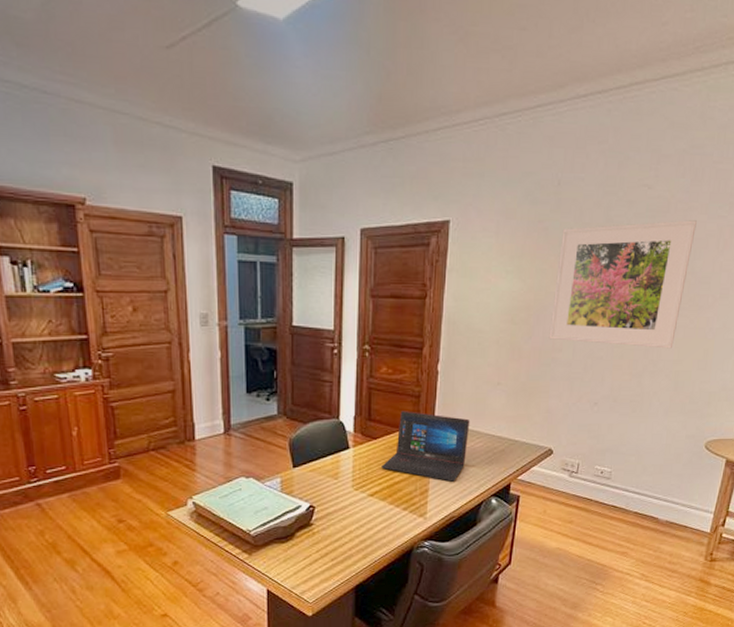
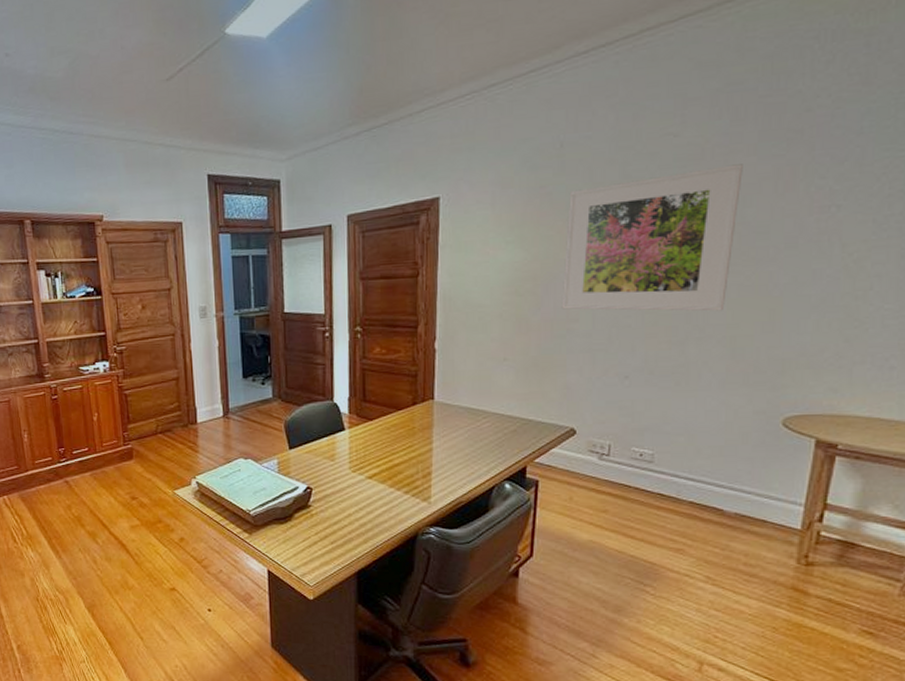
laptop: present [382,411,470,482] -> none [379,391,475,464]

